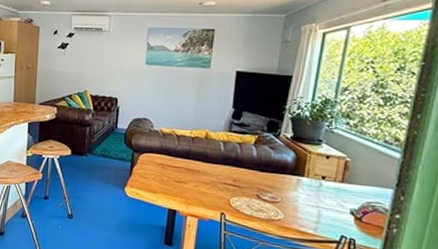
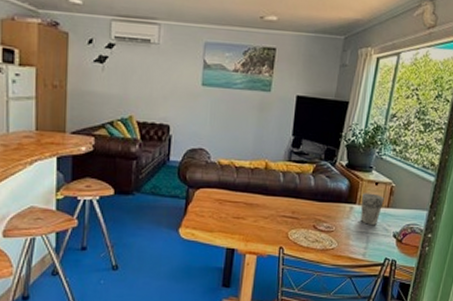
cup: none [310,166,338,200] -> present [360,193,384,225]

